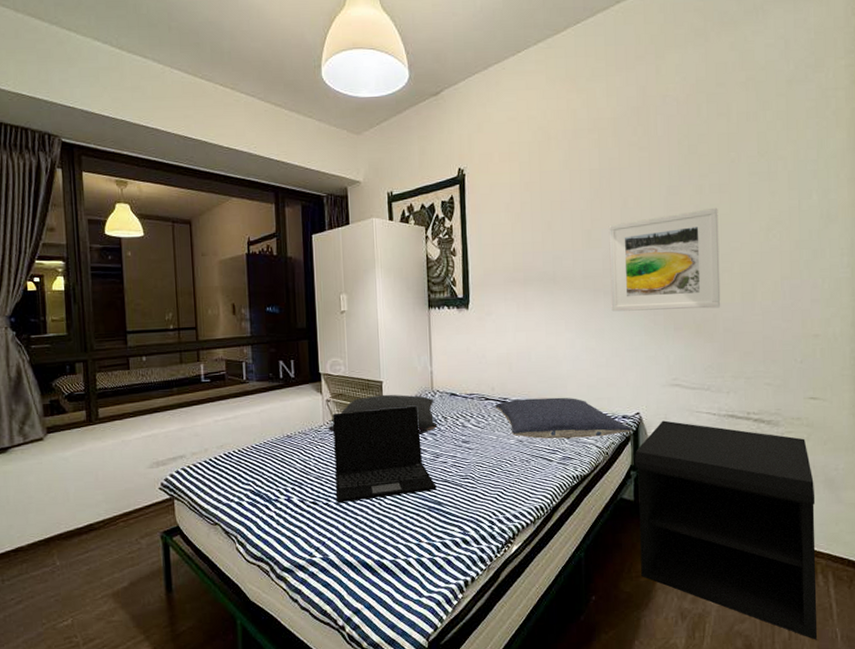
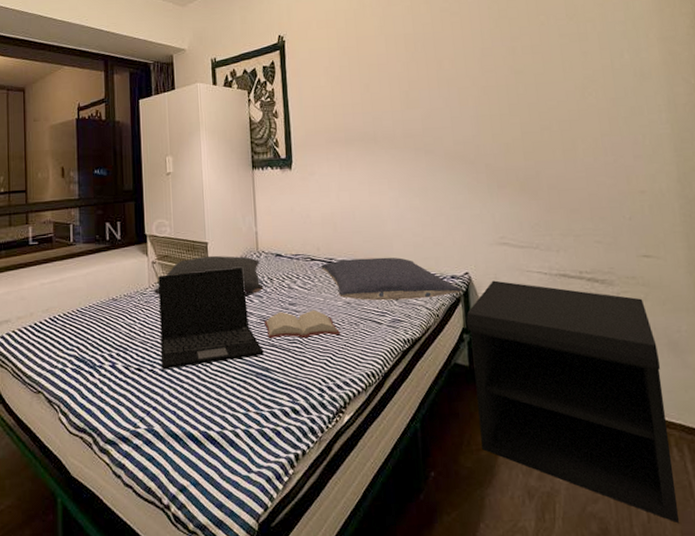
hardback book: none [437,447,512,475] -> present [263,310,341,339]
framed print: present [608,207,721,312] -> none [425,68,543,170]

